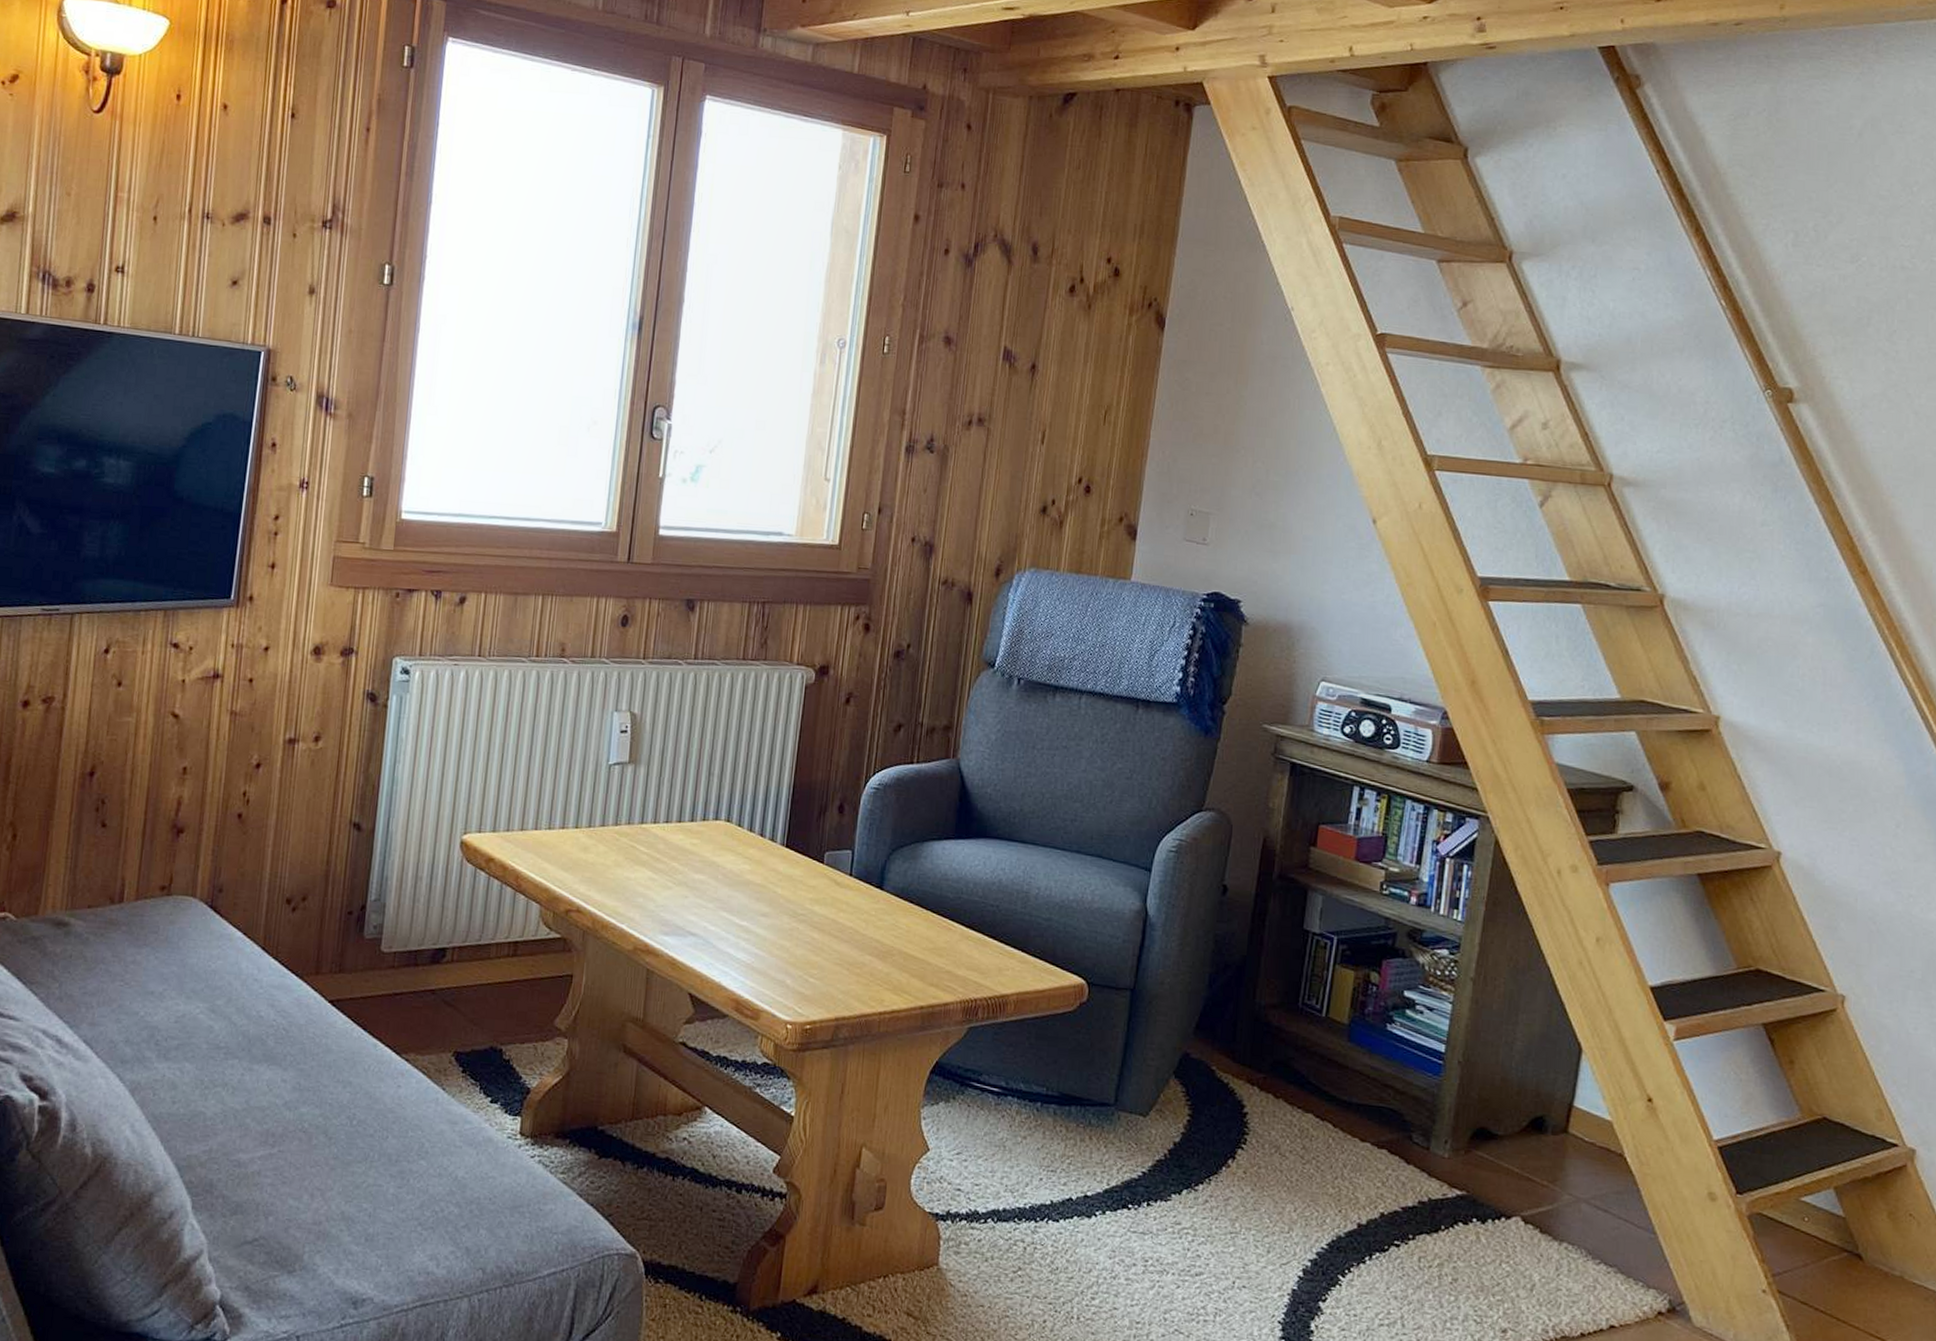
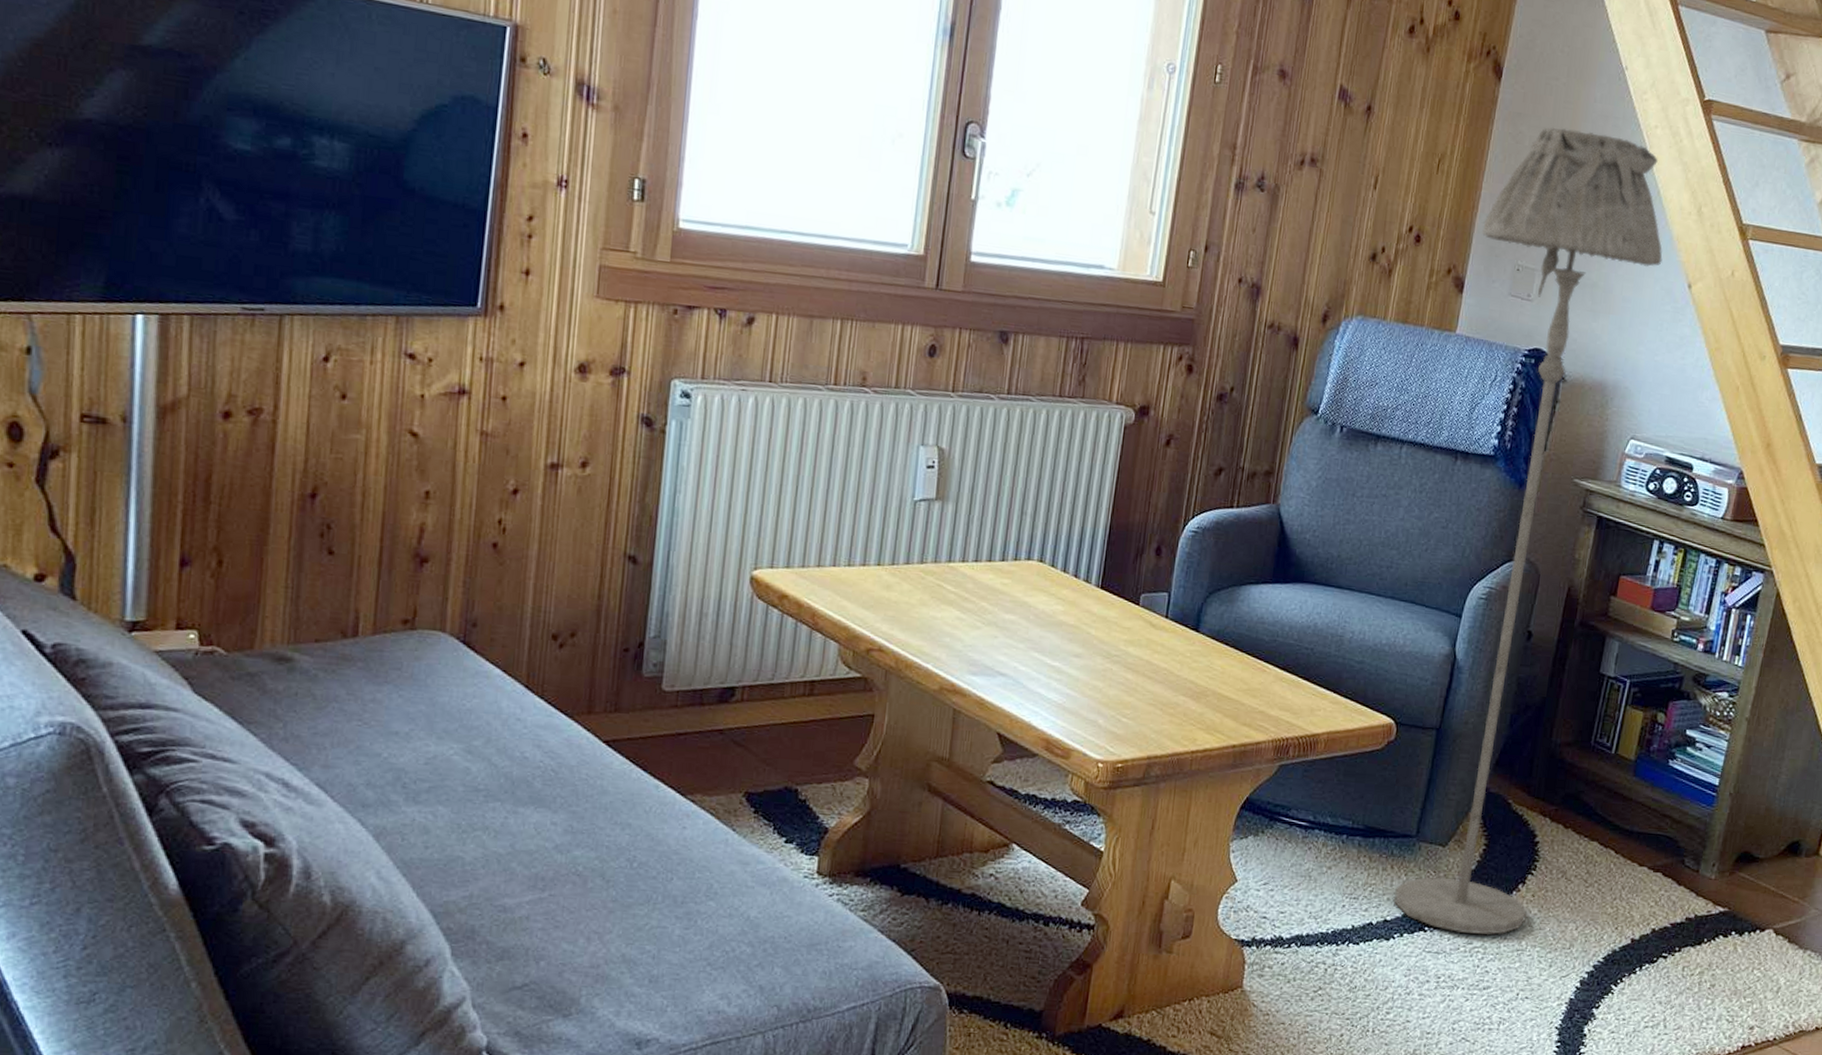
floor lamp: none [1094,371,1343,1215] -> present [1394,127,1663,935]

